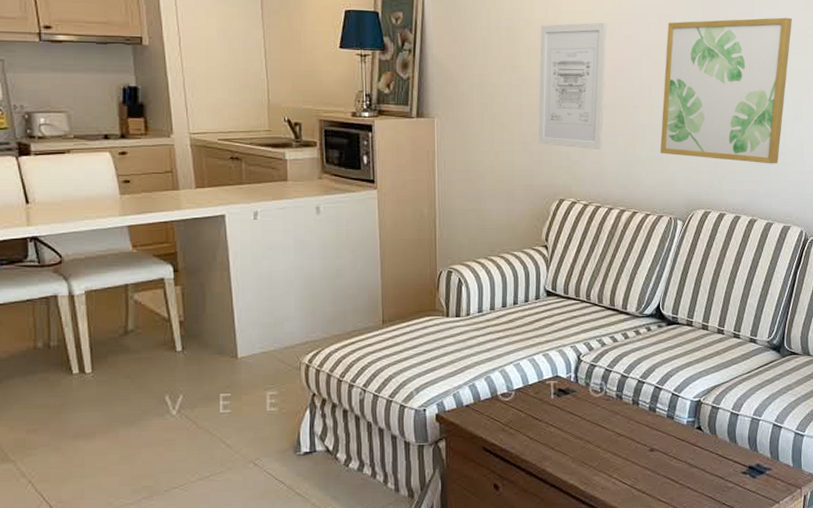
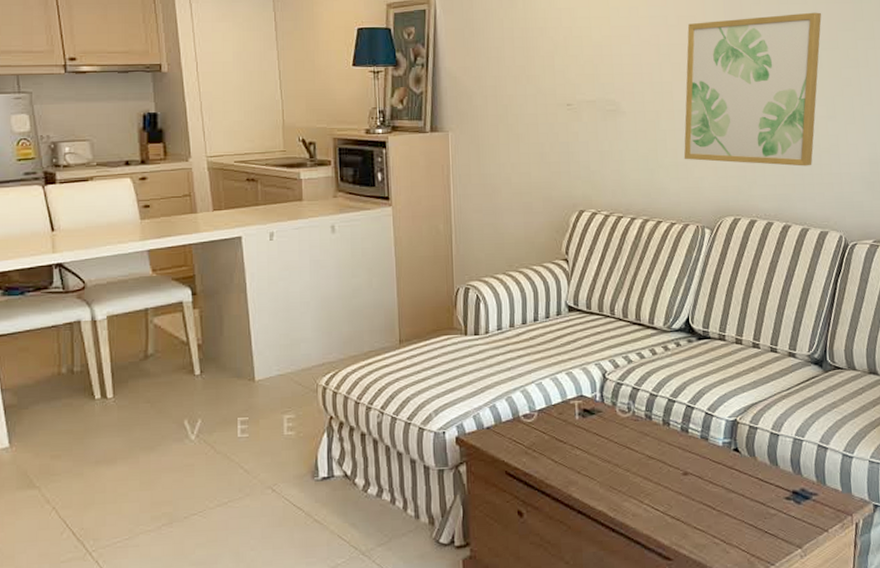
wall art: present [538,22,607,150] -> none [554,27,624,158]

